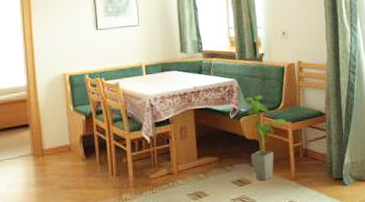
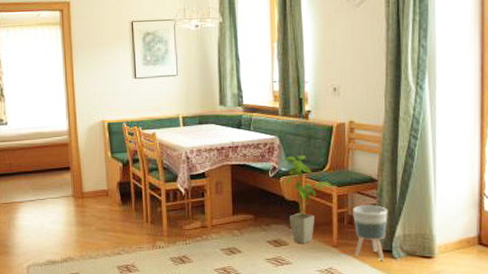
planter: none [307,137,337,189] -> present [353,205,388,261]

